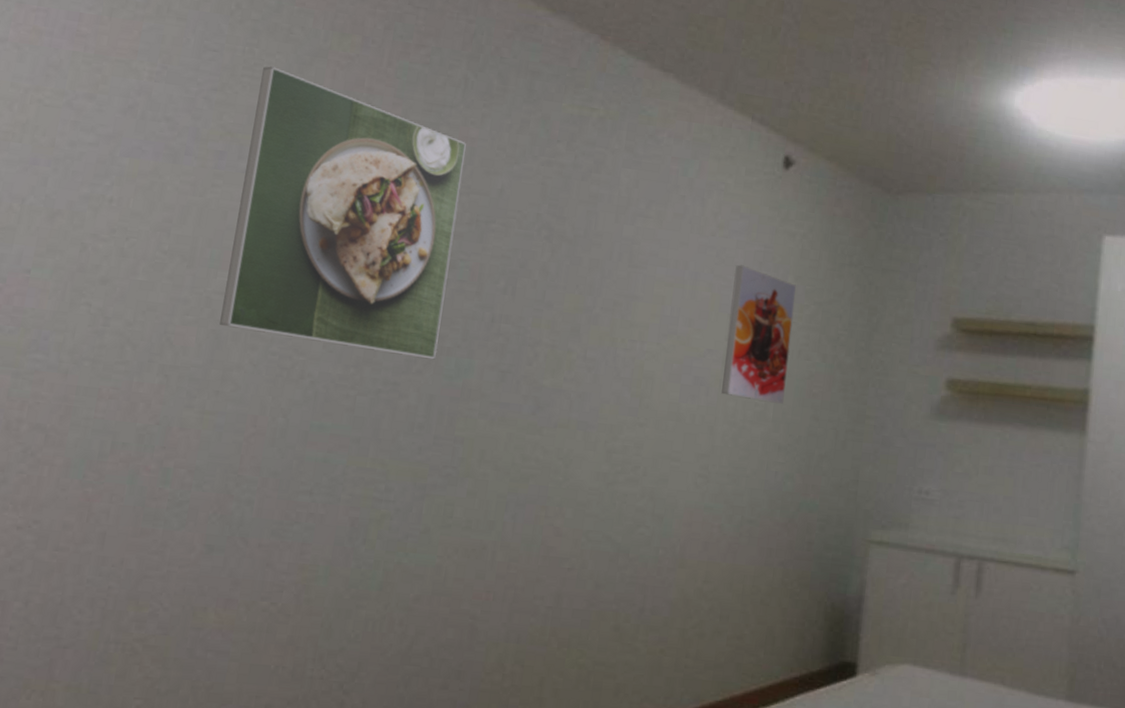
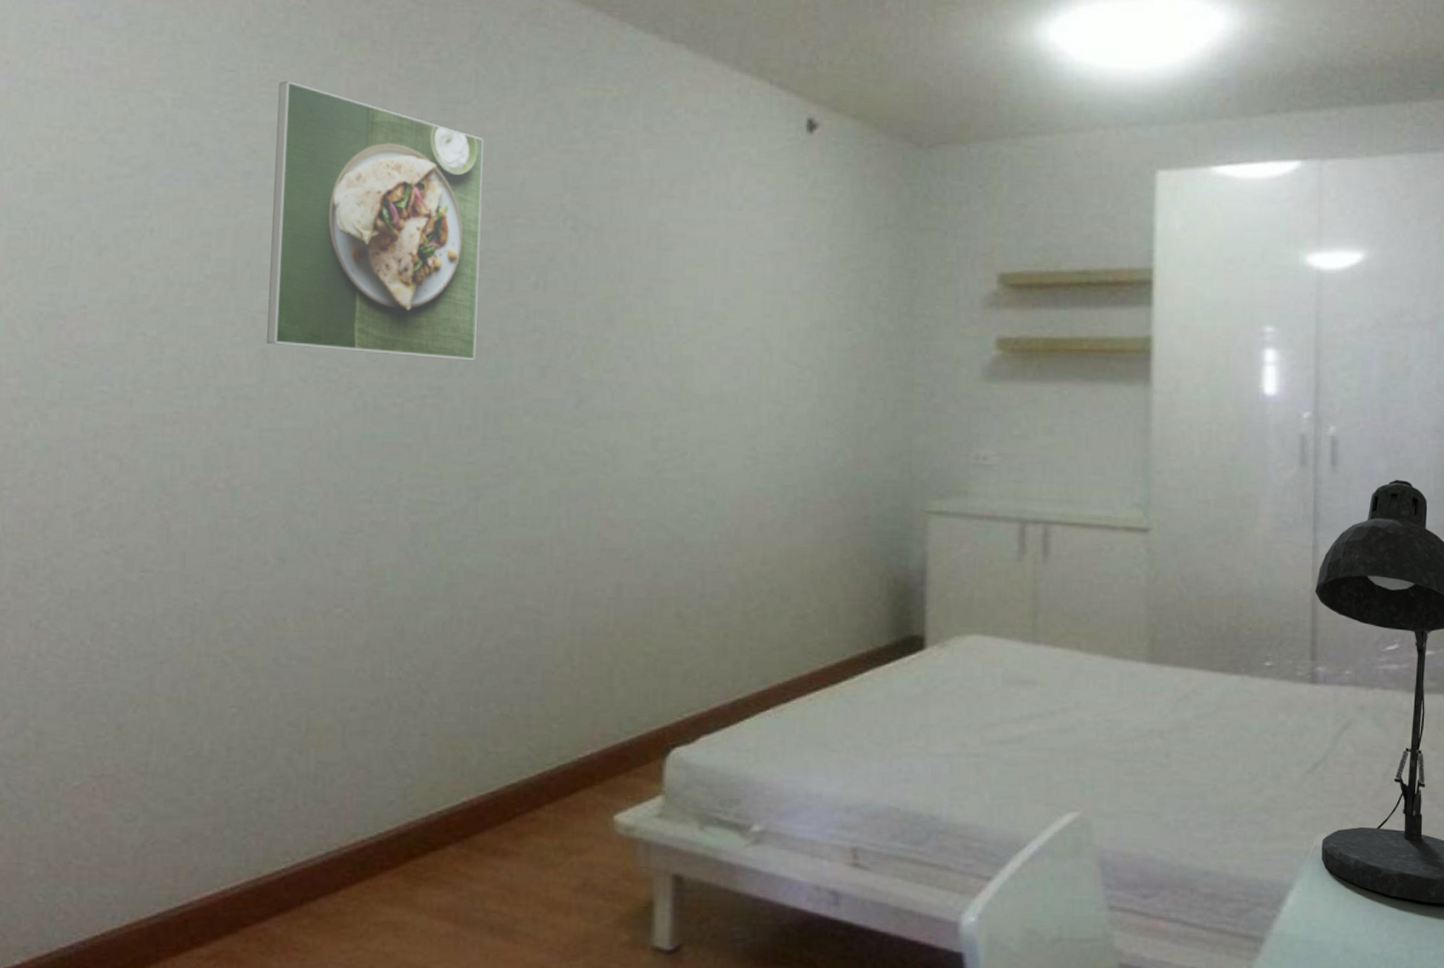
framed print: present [721,264,797,404] -> none [763,237,831,378]

